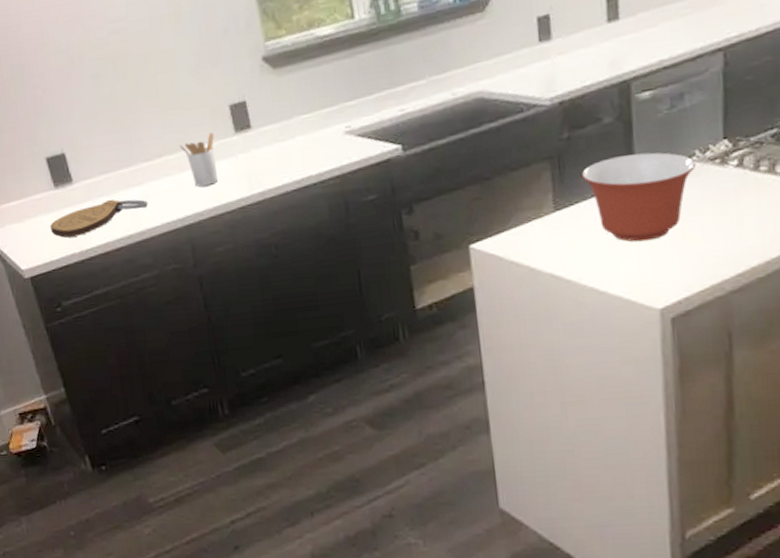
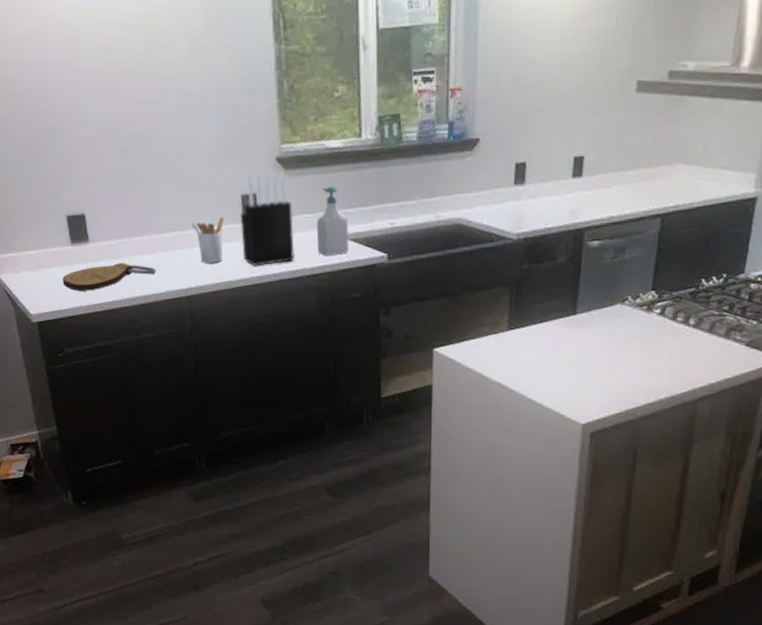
knife block: none [231,71,298,182] -> present [240,172,295,266]
soap bottle: none [316,78,357,159] -> present [316,186,349,257]
mixing bowl: present [581,152,697,242] -> none [534,292,628,366]

